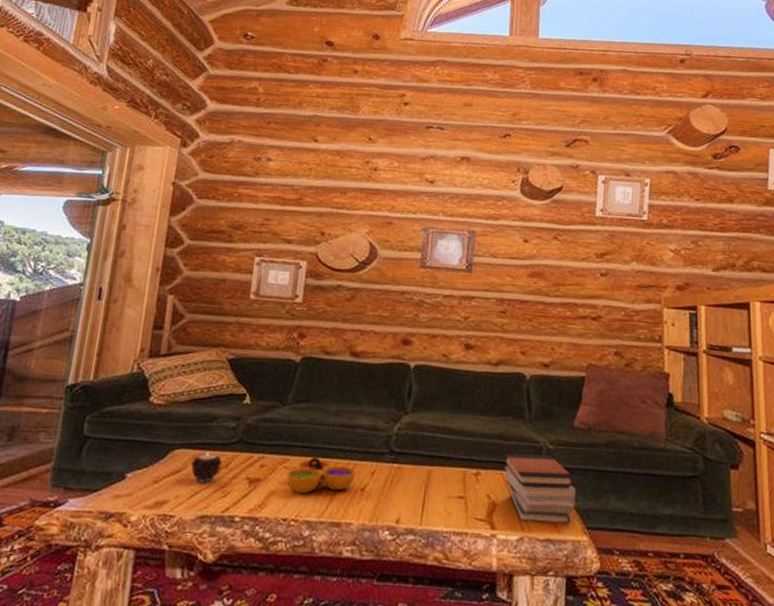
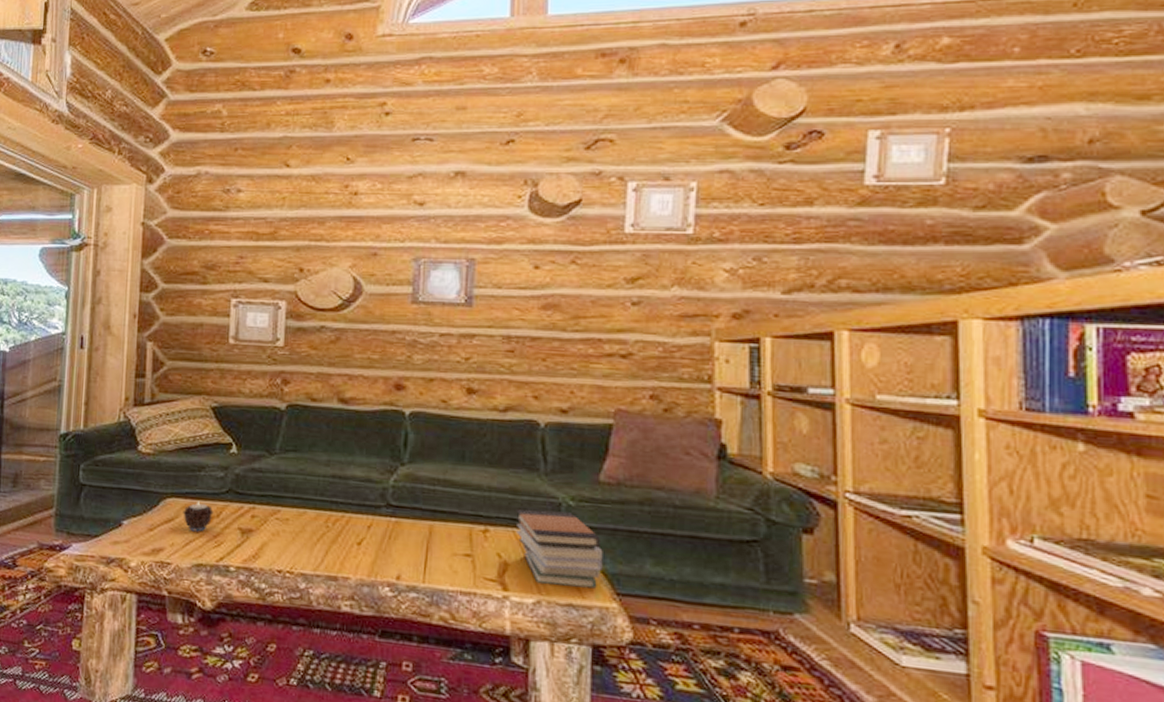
decorative bowl: present [286,456,356,494] -> none [279,508,350,547]

